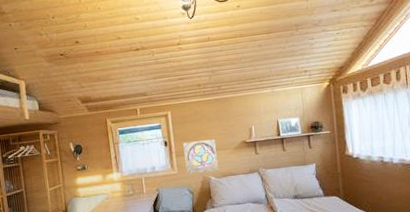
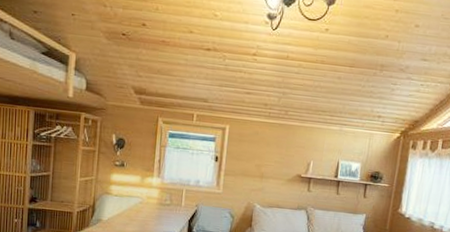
wall ornament: present [183,139,219,174] -> none [231,162,269,200]

